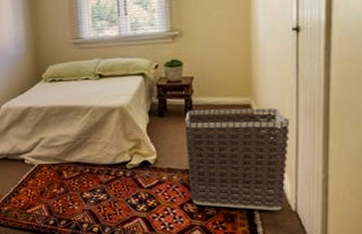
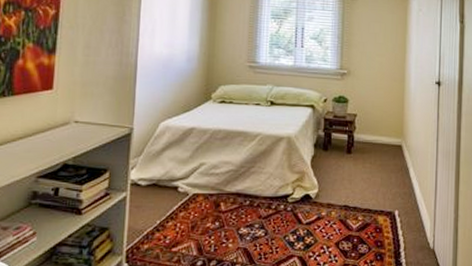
clothes hamper: present [184,107,290,211] -> none [345,146,431,249]

